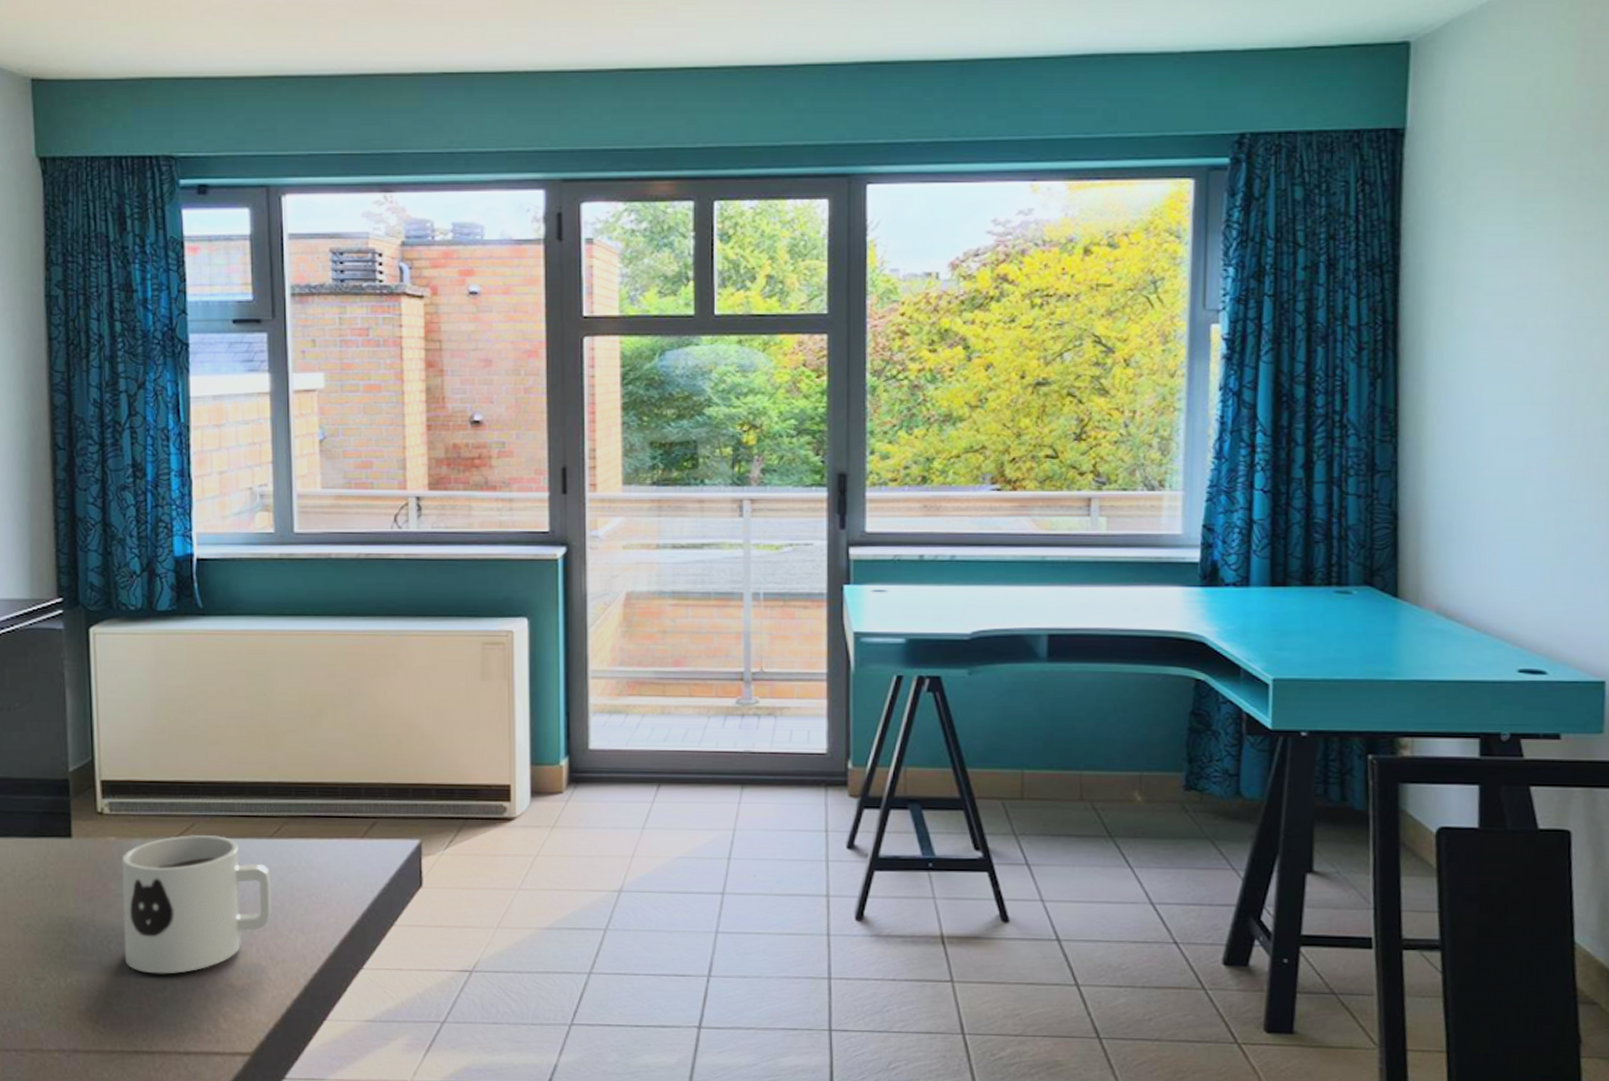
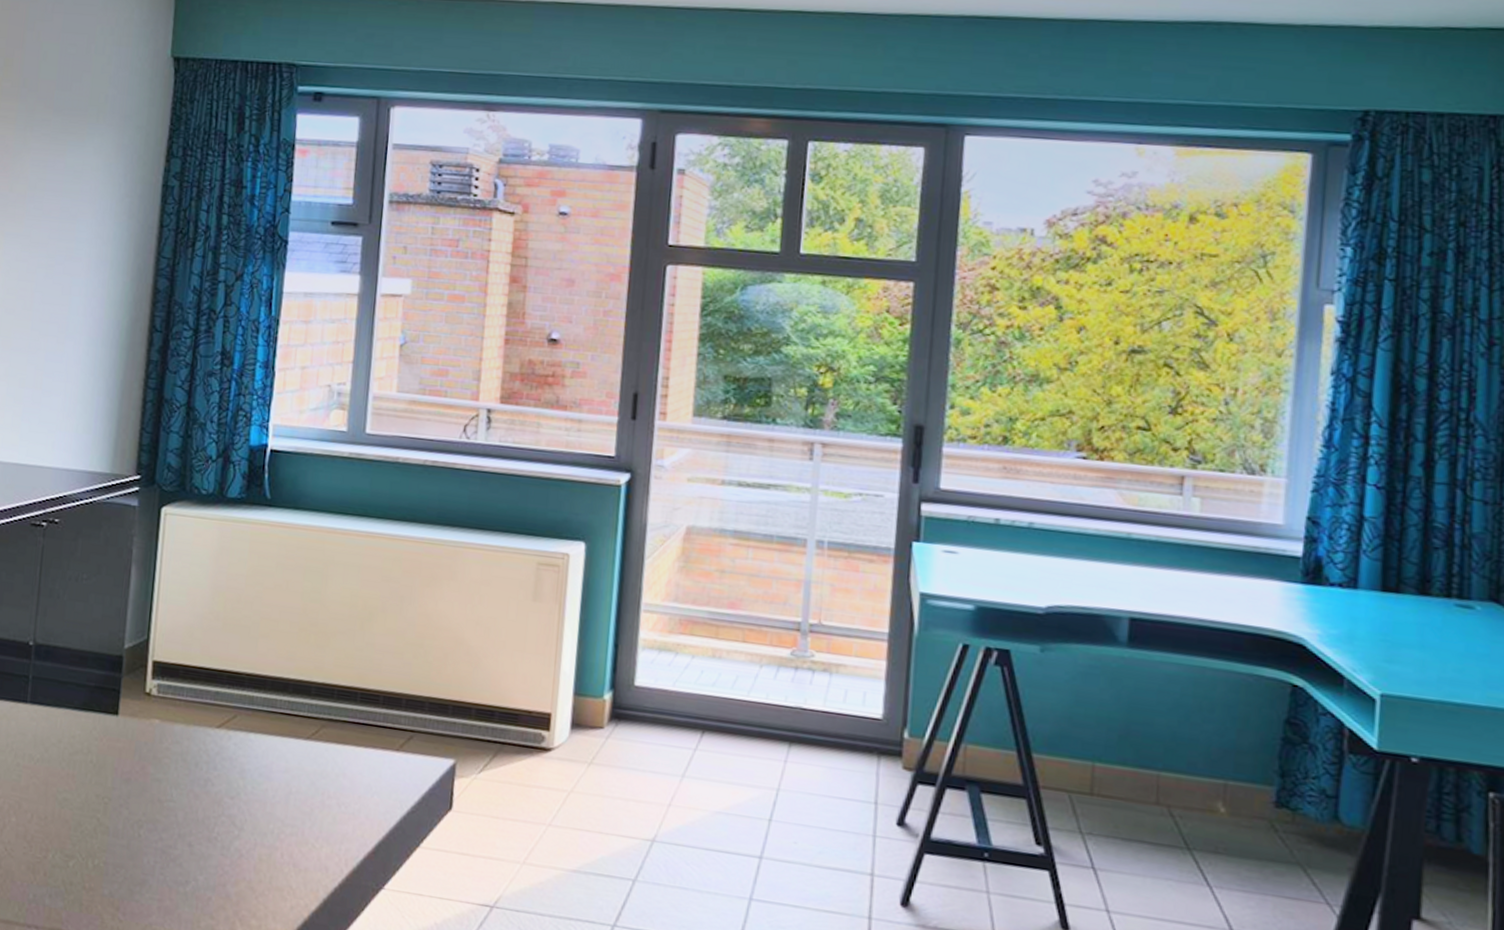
mug: present [122,835,271,974] -> none [152,726,304,869]

